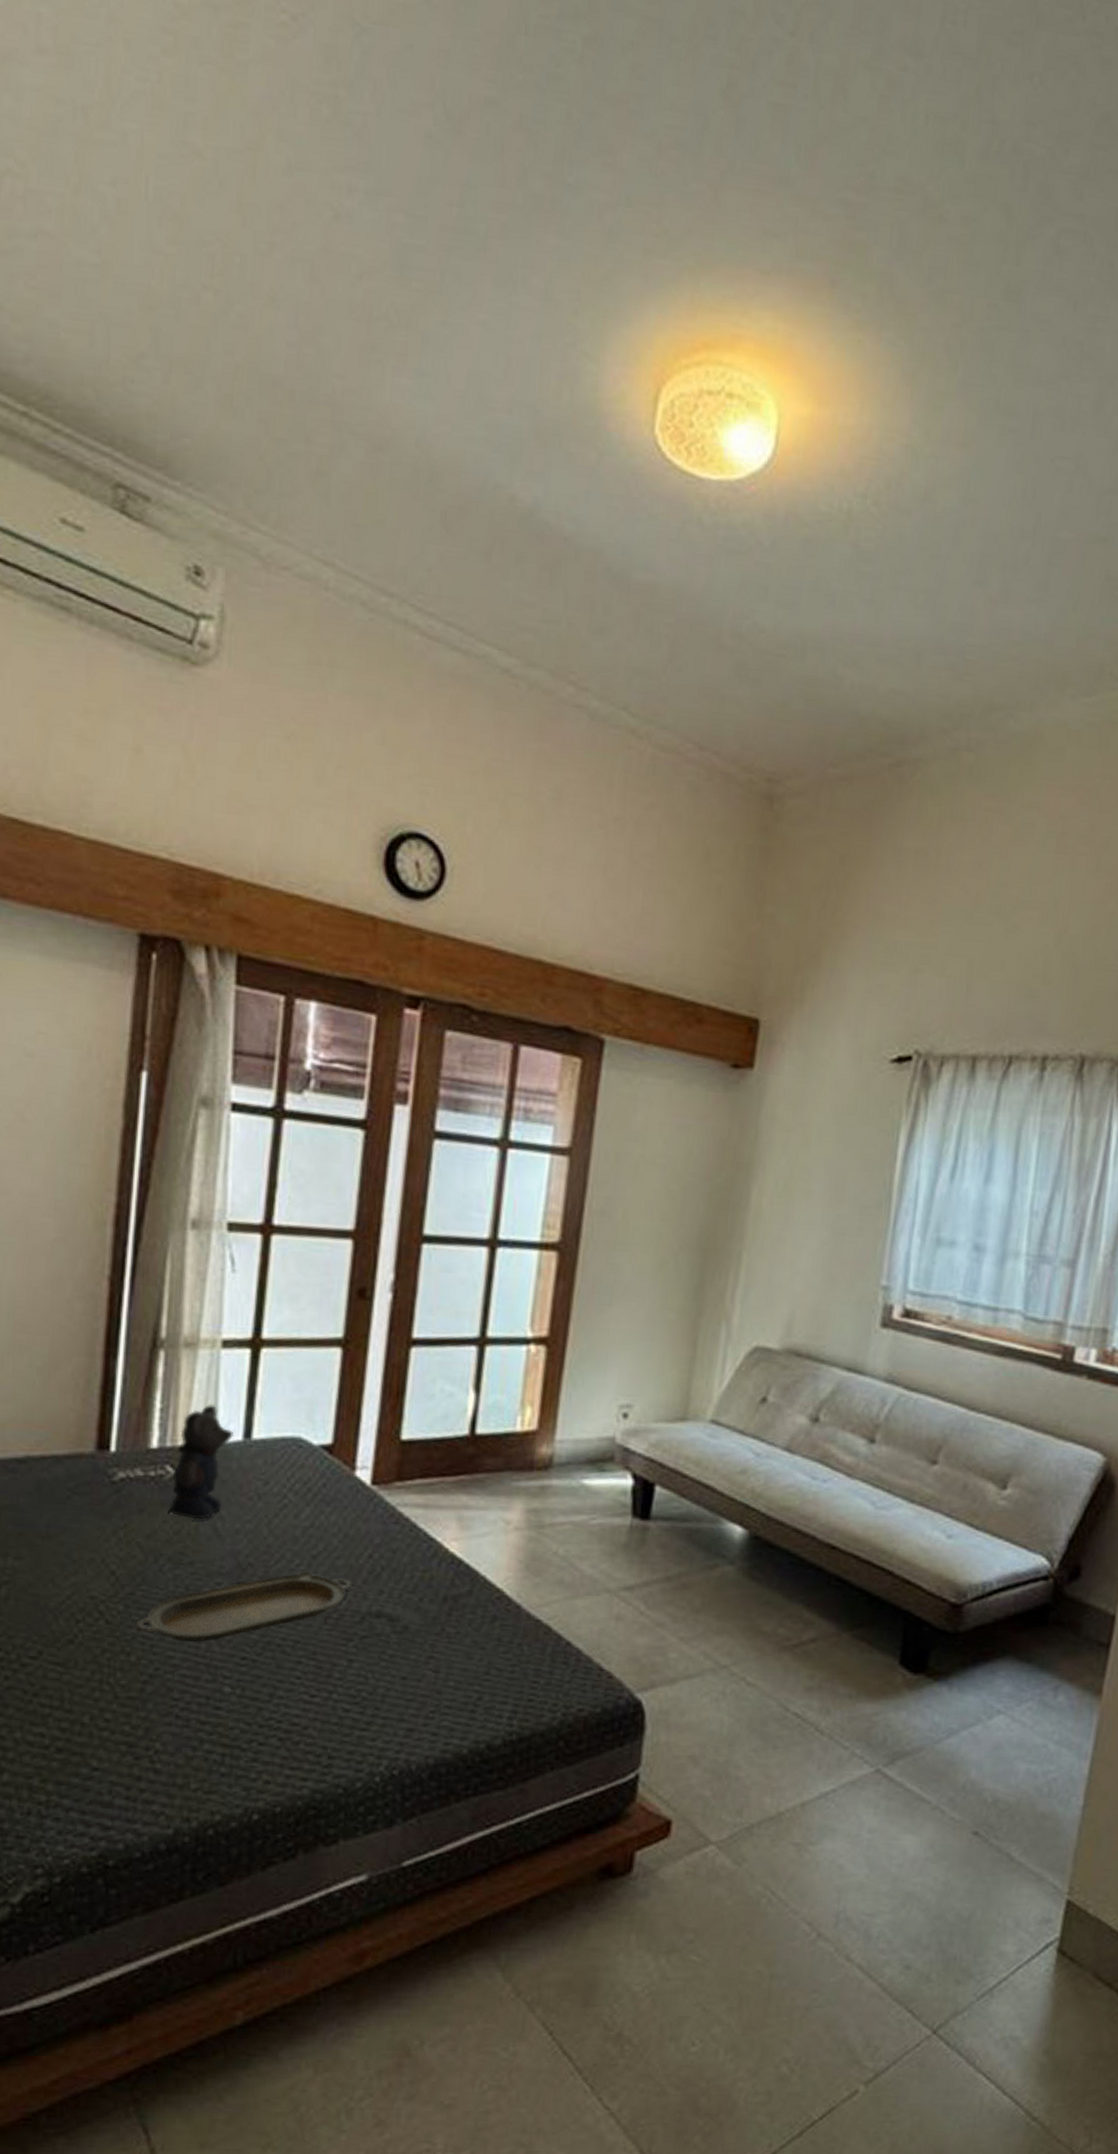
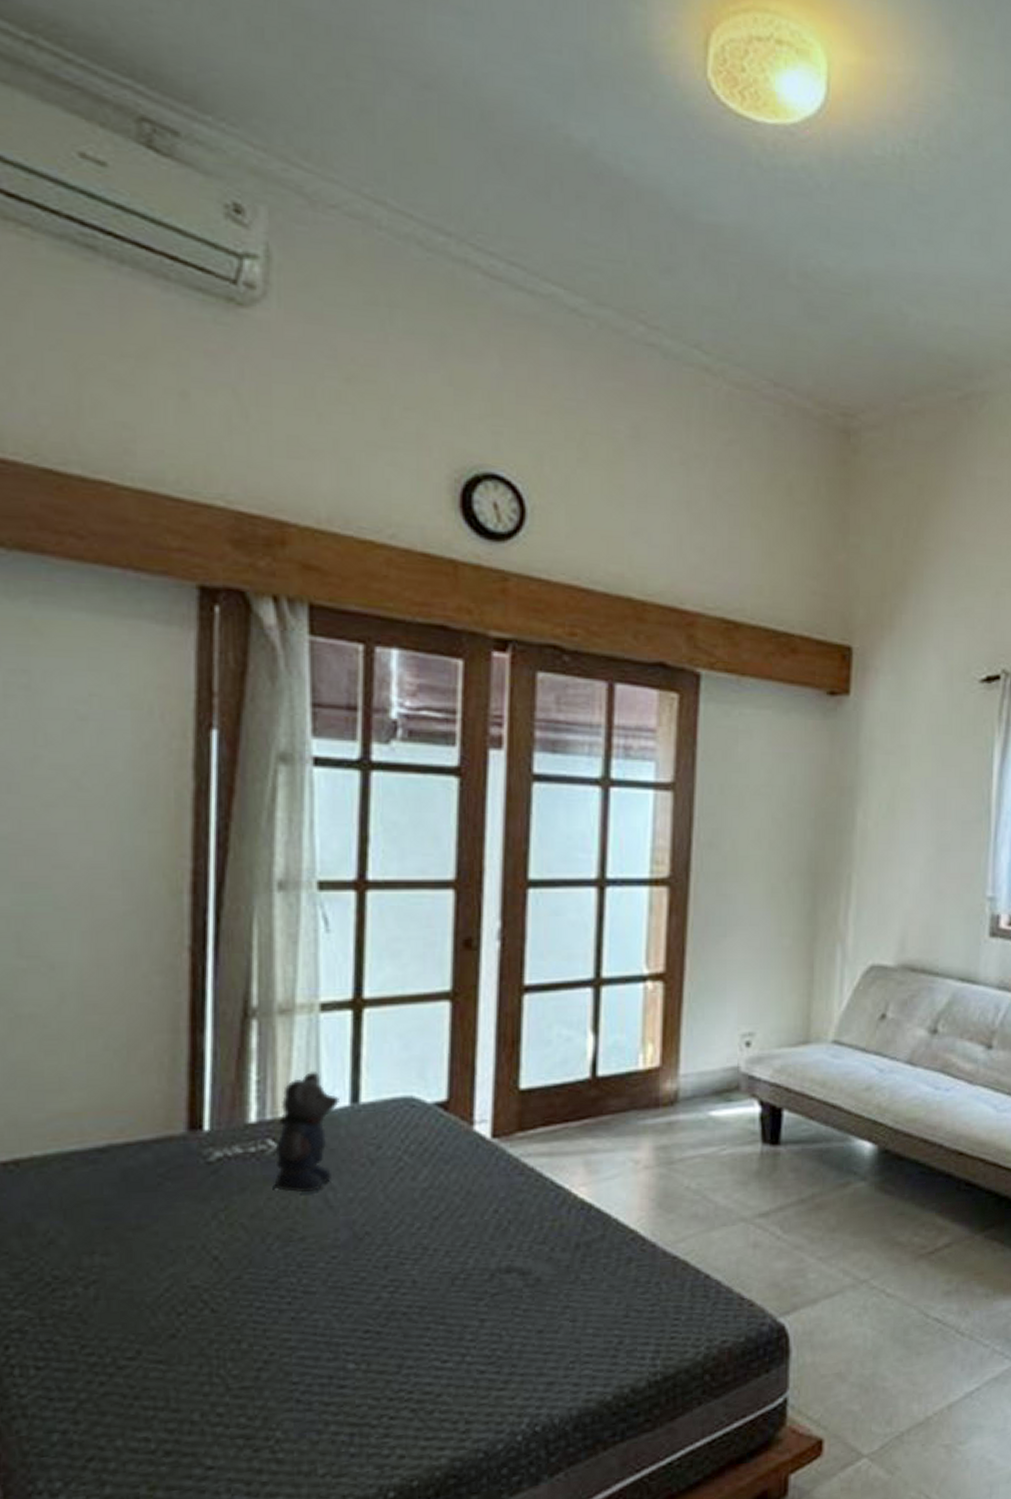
serving tray: present [135,1571,353,1643] -> none [245,1234,479,1322]

